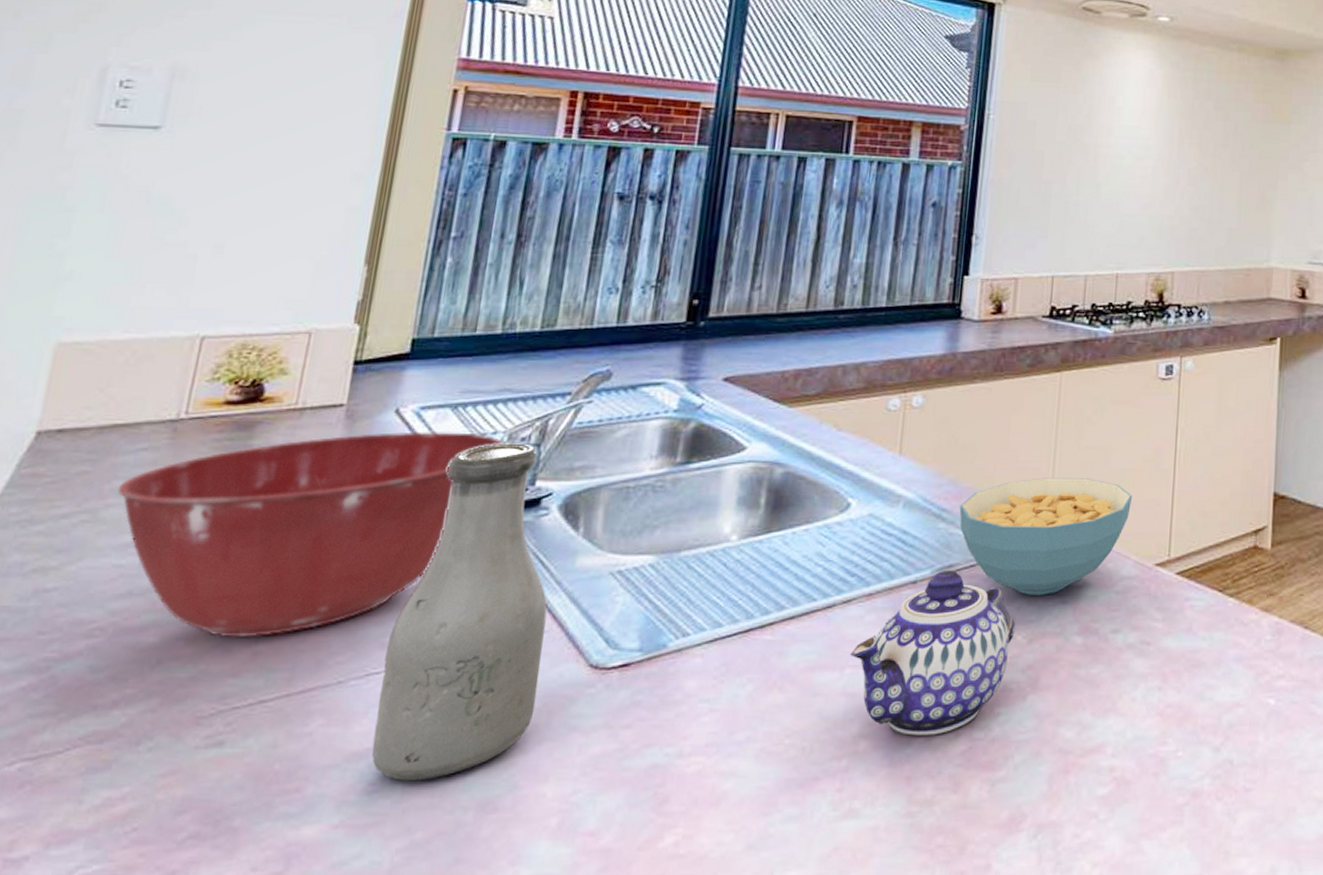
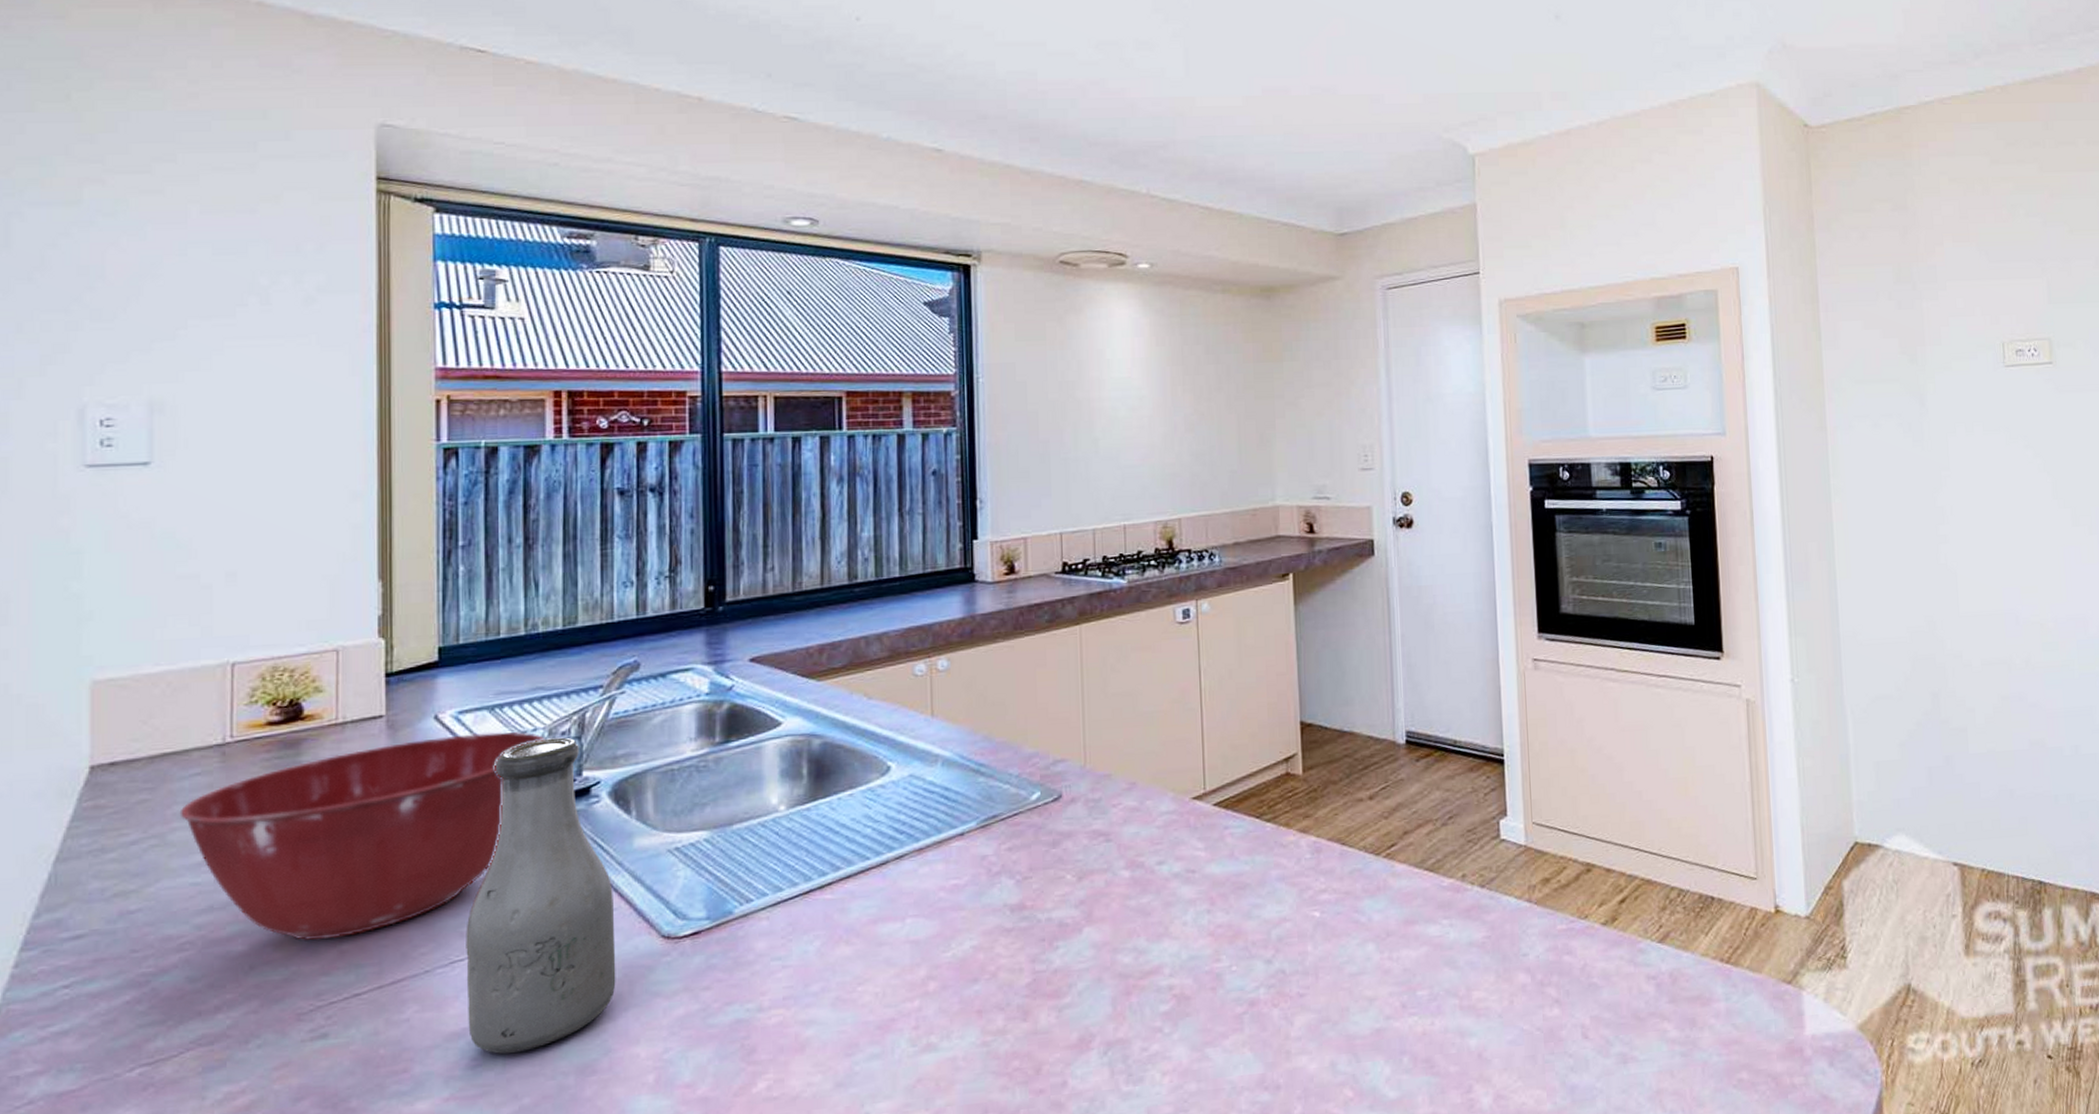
teapot: present [849,569,1016,736] -> none [908,819,1064,974]
cereal bowl: present [959,478,1133,595] -> none [996,723,1164,837]

